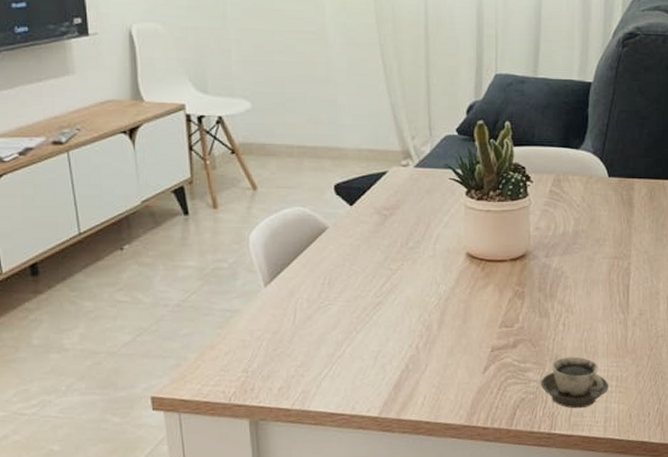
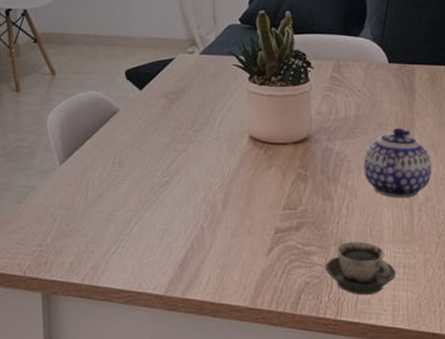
teapot: none [581,243,646,313] -> present [363,127,432,198]

